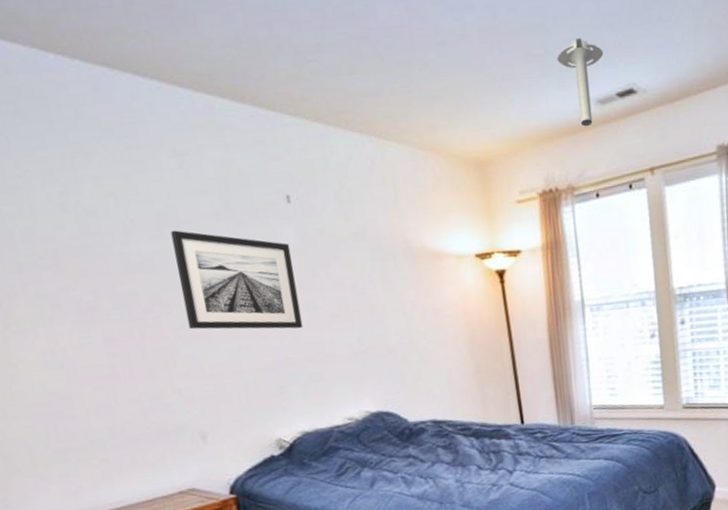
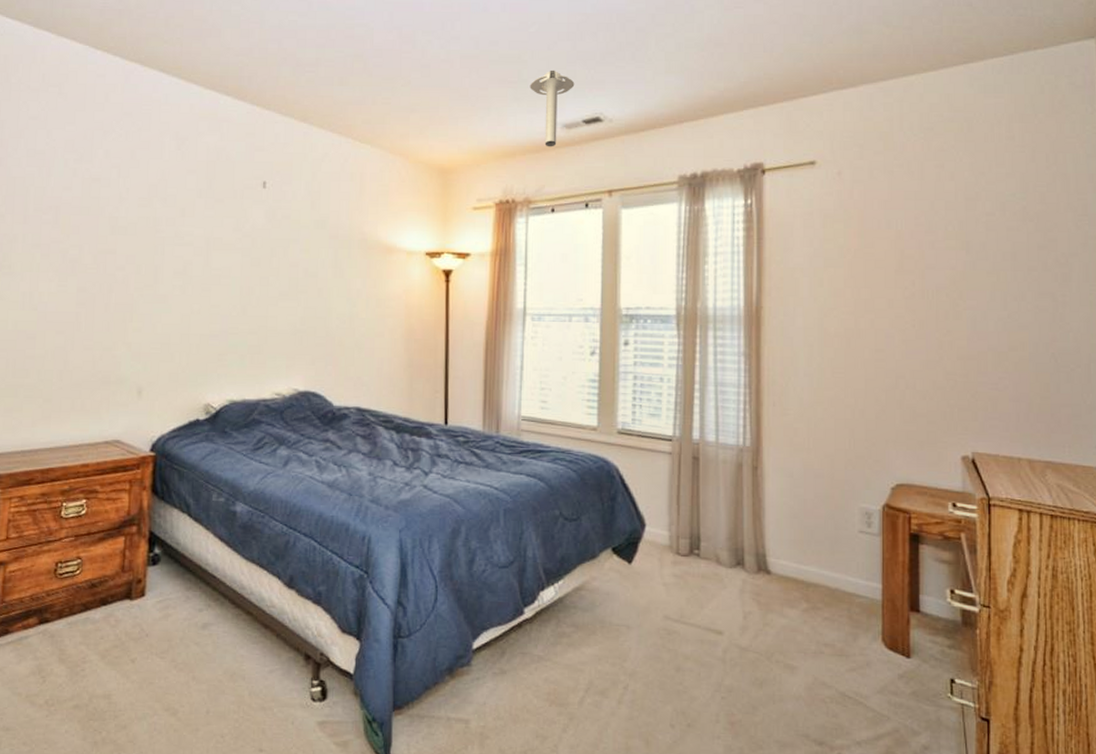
wall art: present [170,230,303,330] -> none [152,201,257,302]

